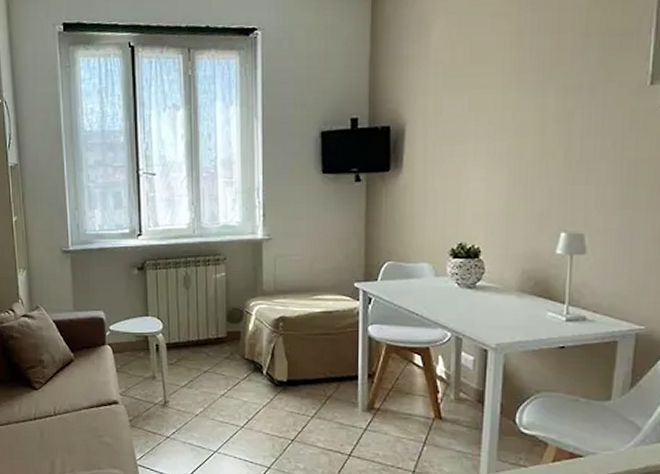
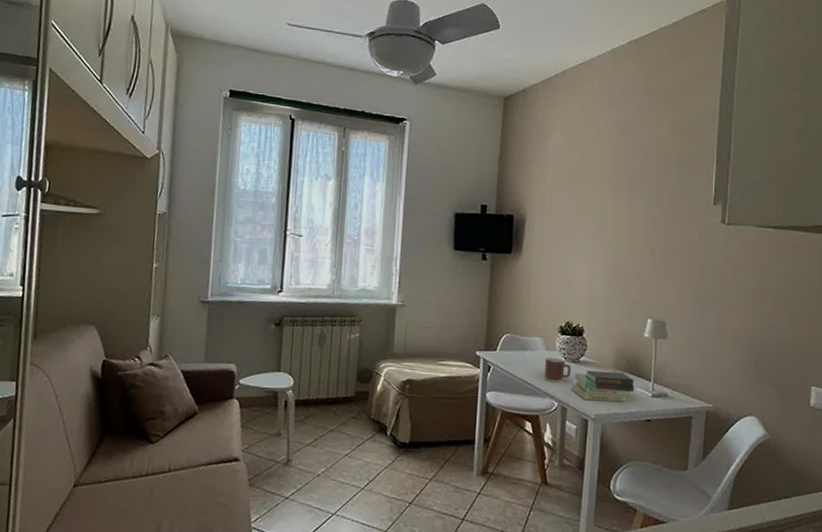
mug: none [434,283,467,311] -> present [544,357,572,383]
books: none [467,295,545,329] -> present [572,370,635,402]

